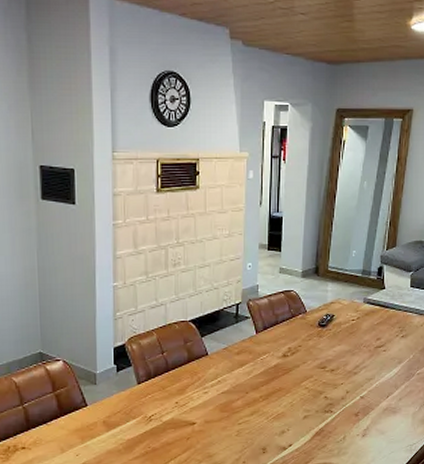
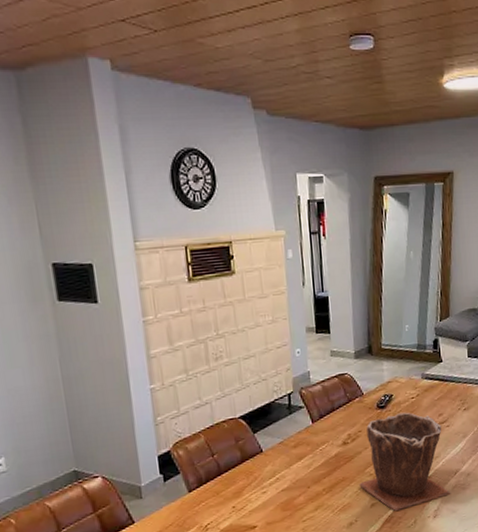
plant pot: none [294,333,381,425] -> present [359,412,450,511]

